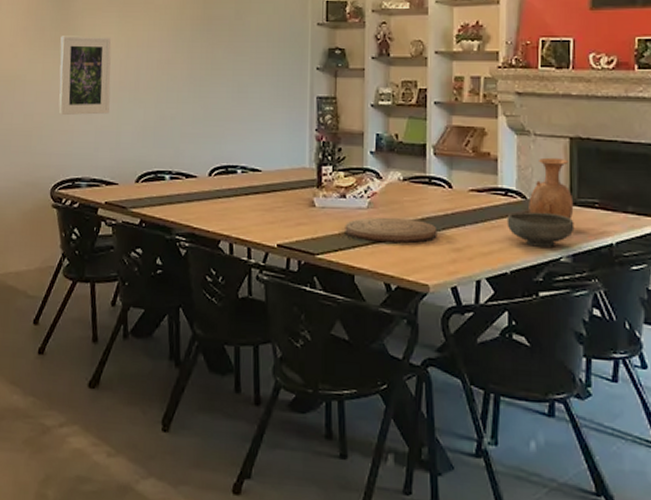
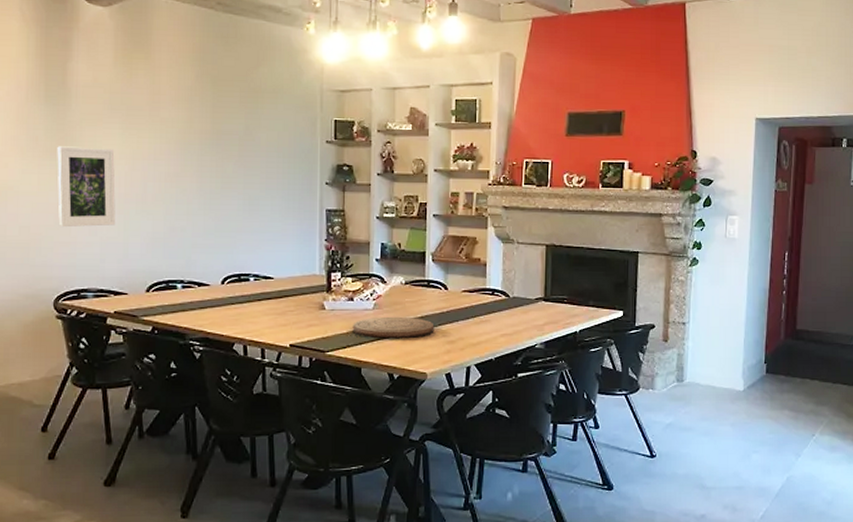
bowl: present [506,211,575,247] -> none [493,307,547,336]
vase: present [529,157,574,219] -> none [511,262,548,313]

